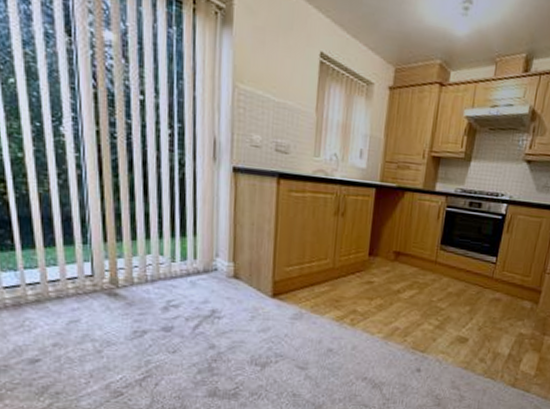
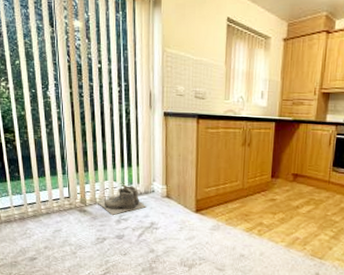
boots: none [136,259,205,300] -> present [98,184,146,215]

